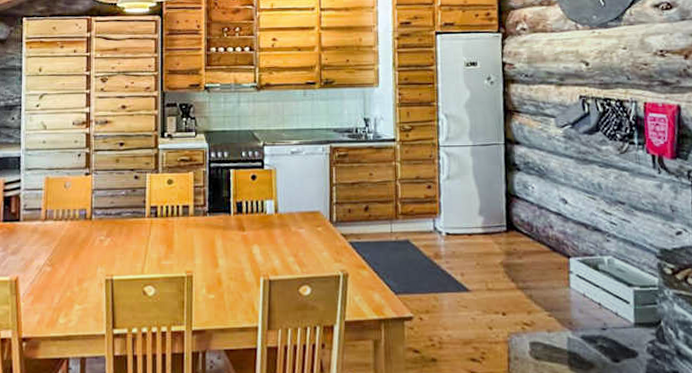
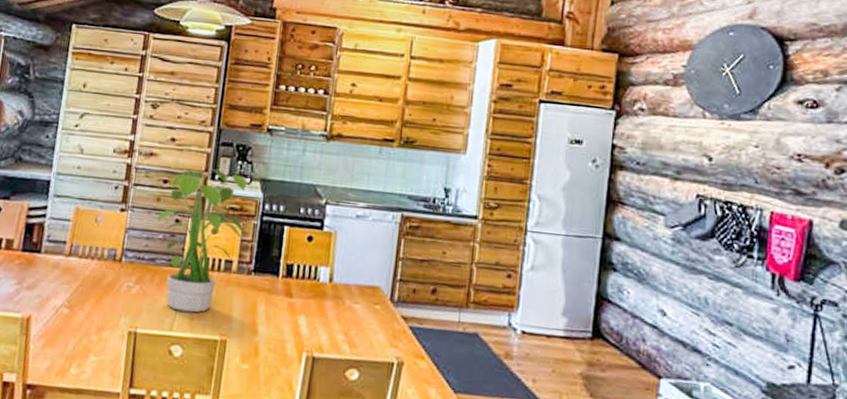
potted plant: none [116,127,195,256] -> present [153,165,247,313]

